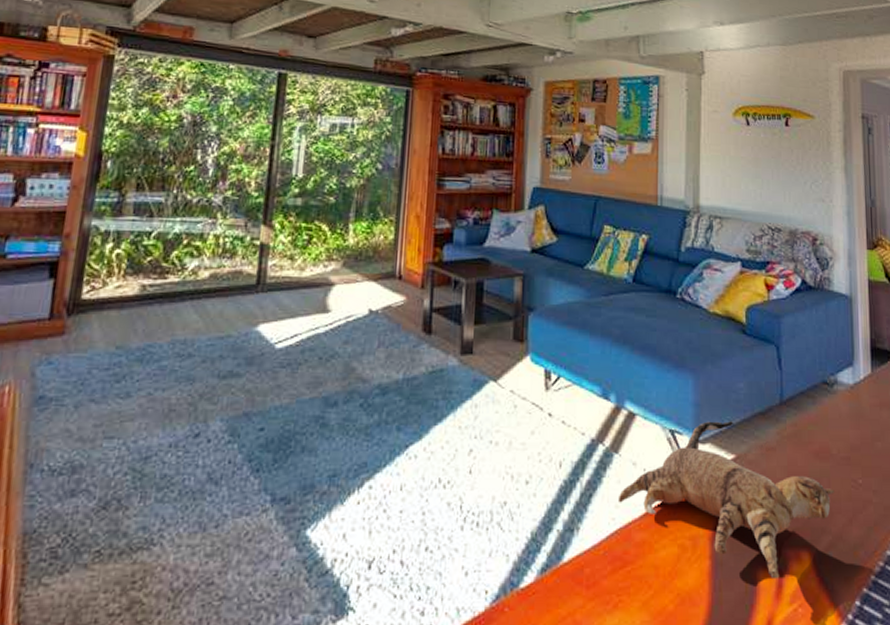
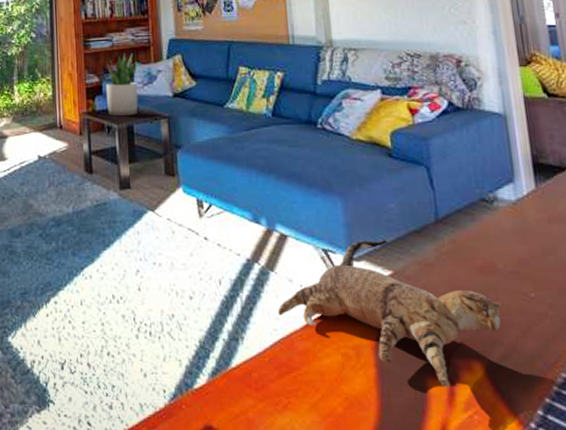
planter: none [456,197,494,270] -> present [105,53,139,117]

